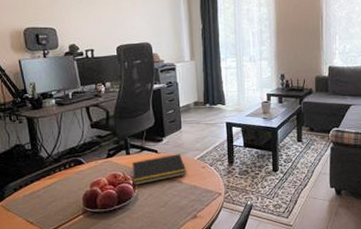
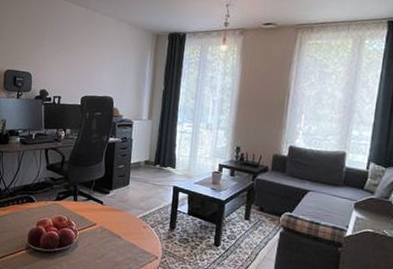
notepad: present [132,154,187,185] -> none [76,208,128,233]

